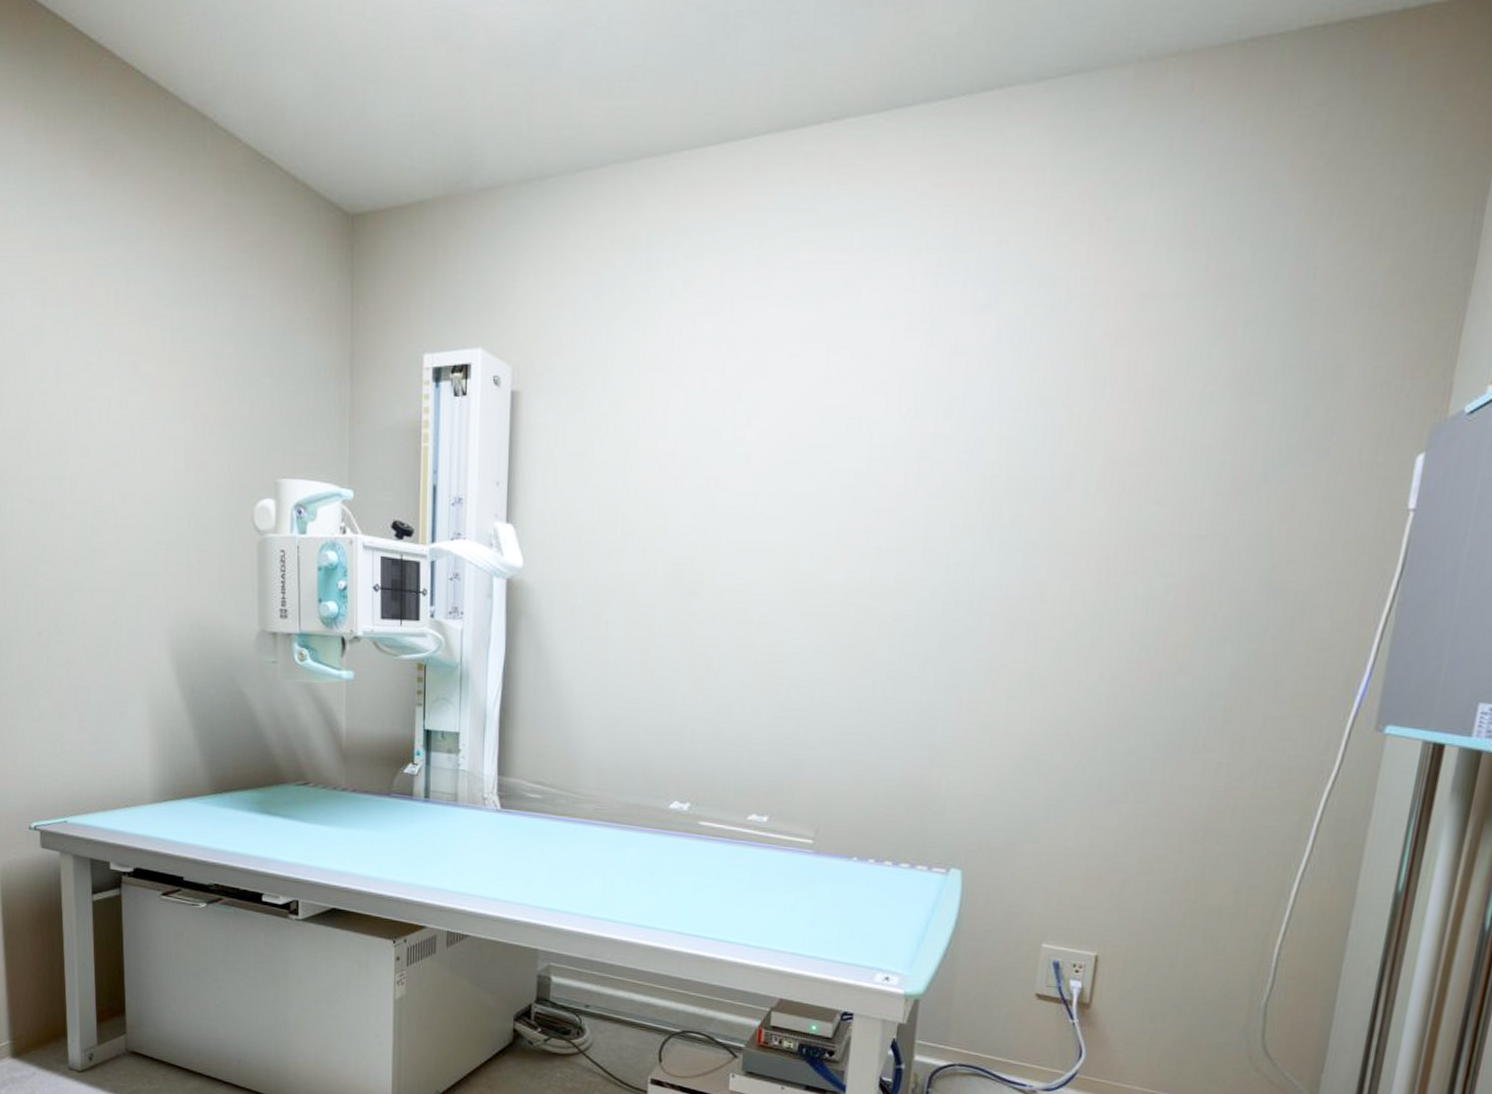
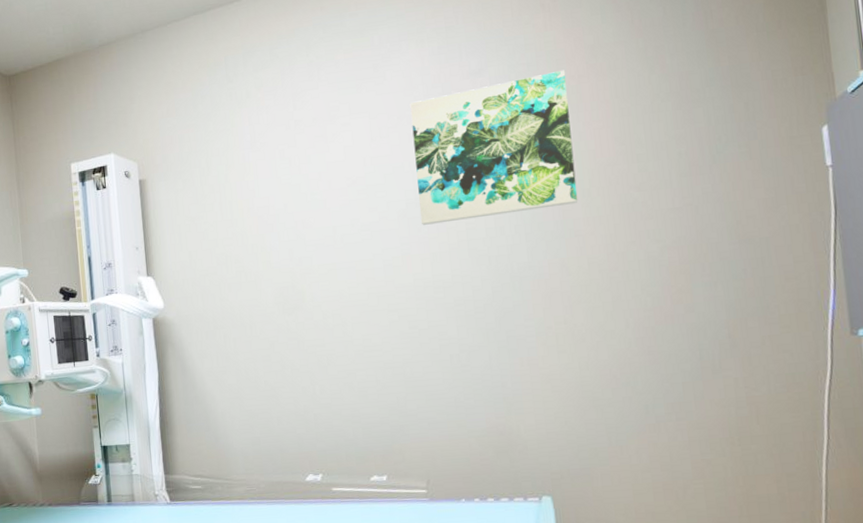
wall art: none [869,322,1101,510] -> present [410,69,578,225]

